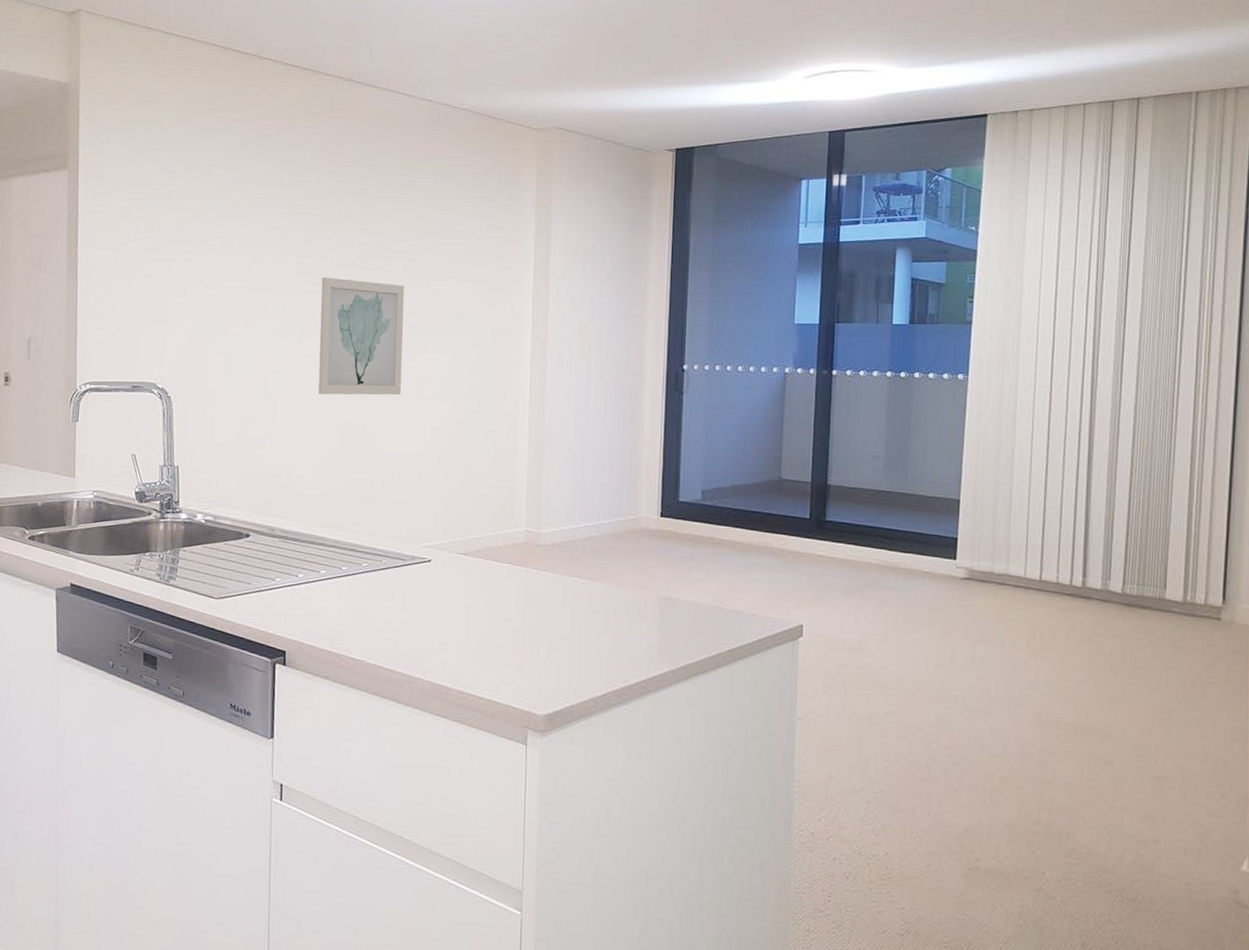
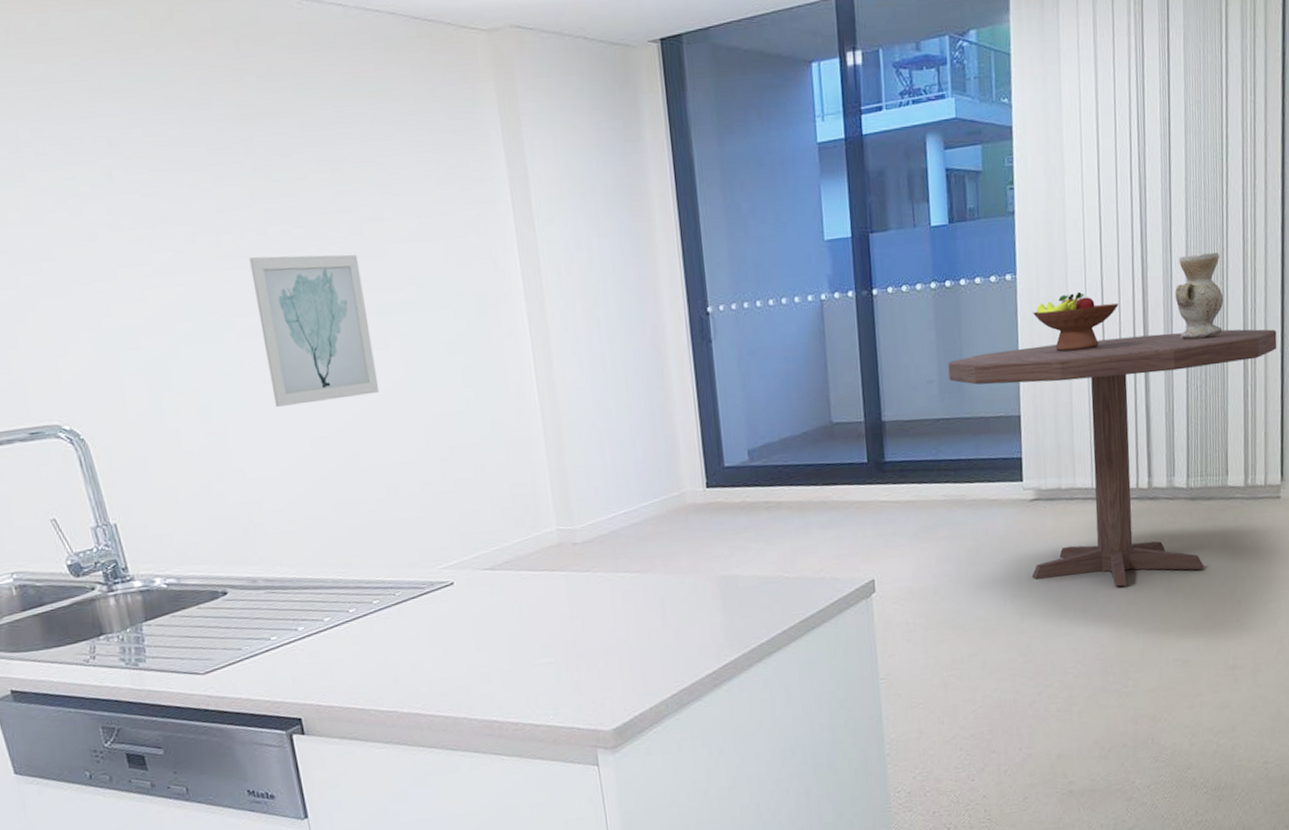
dining table: none [895,439,1226,676] -> present [948,329,1277,587]
fruit bowl: none [981,398,1066,451] -> present [1033,291,1119,352]
vase: none [1122,380,1172,458] -> present [1174,252,1224,340]

